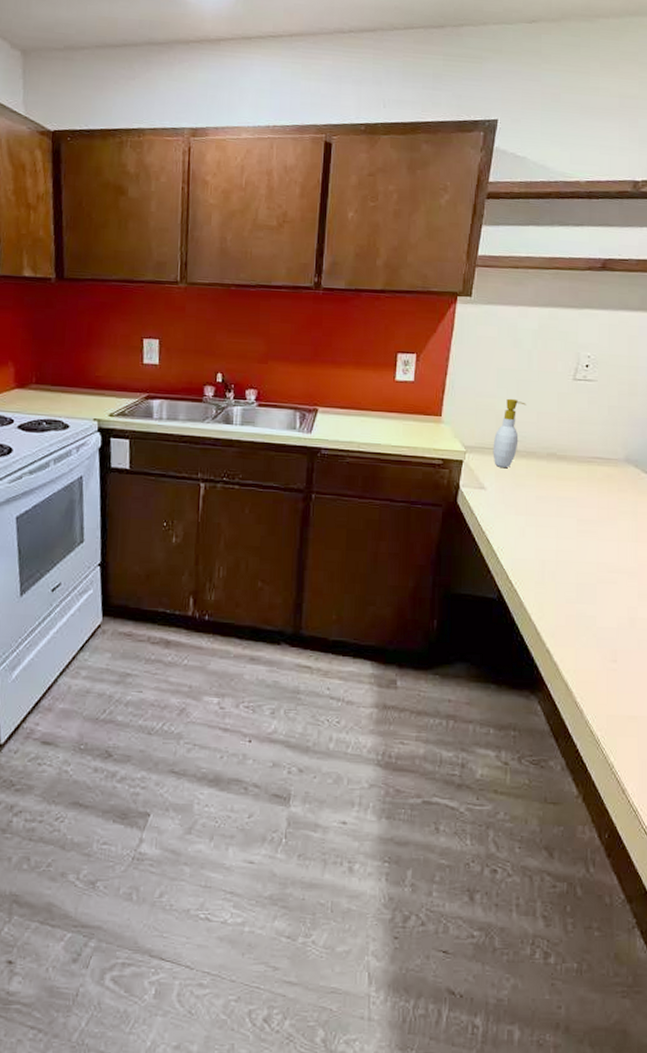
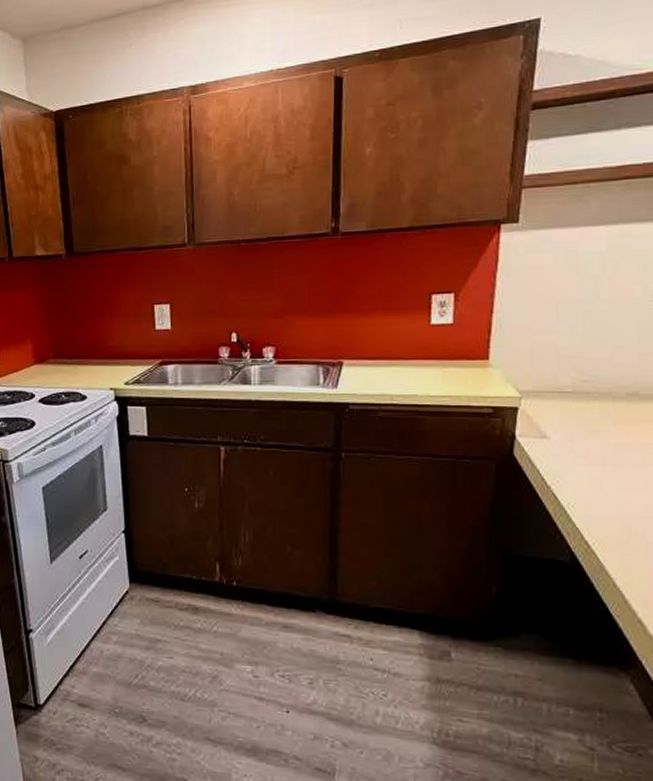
soap bottle: present [493,398,527,467] -> none [555,333,596,412]

